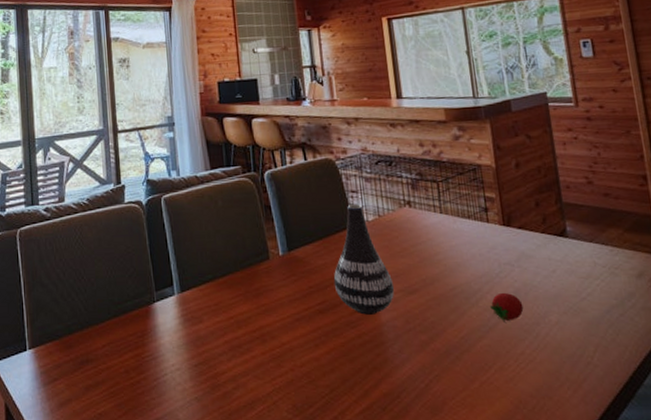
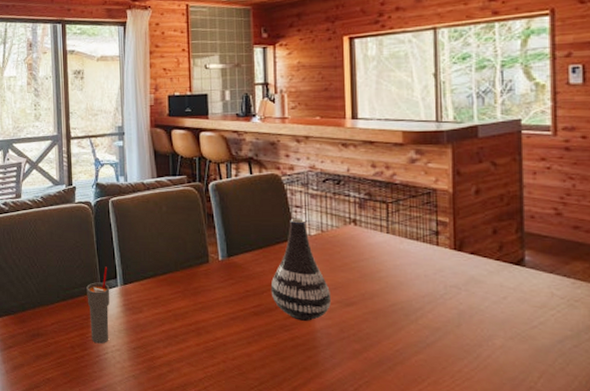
cup: none [140,273,167,364] -> present [86,266,110,344]
fruit: present [490,292,524,322] -> none [430,313,466,341]

